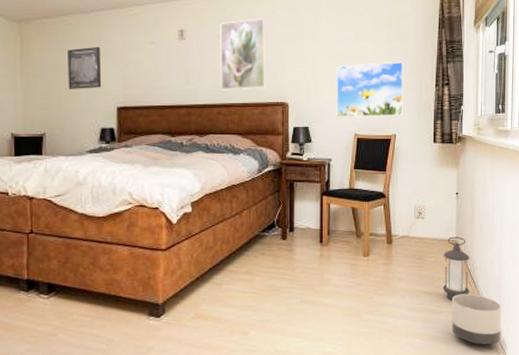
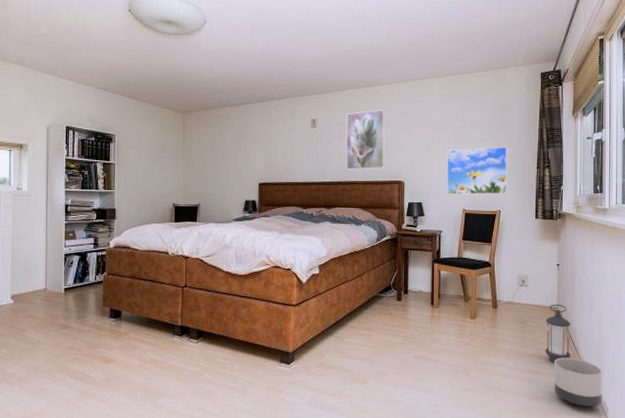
wall art: present [68,46,102,89] -> none [220,132,247,168]

